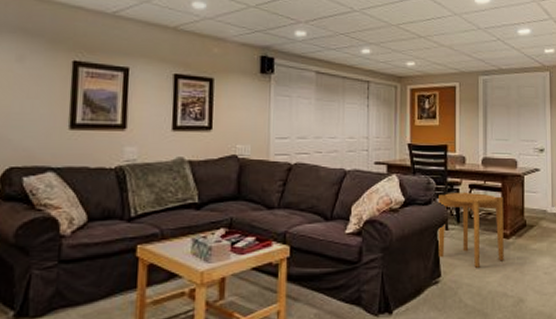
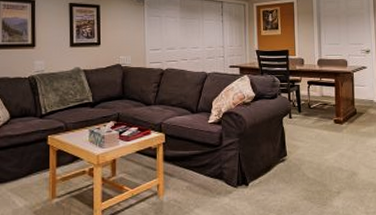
side table: present [438,192,504,268] -> none [283,87,339,148]

